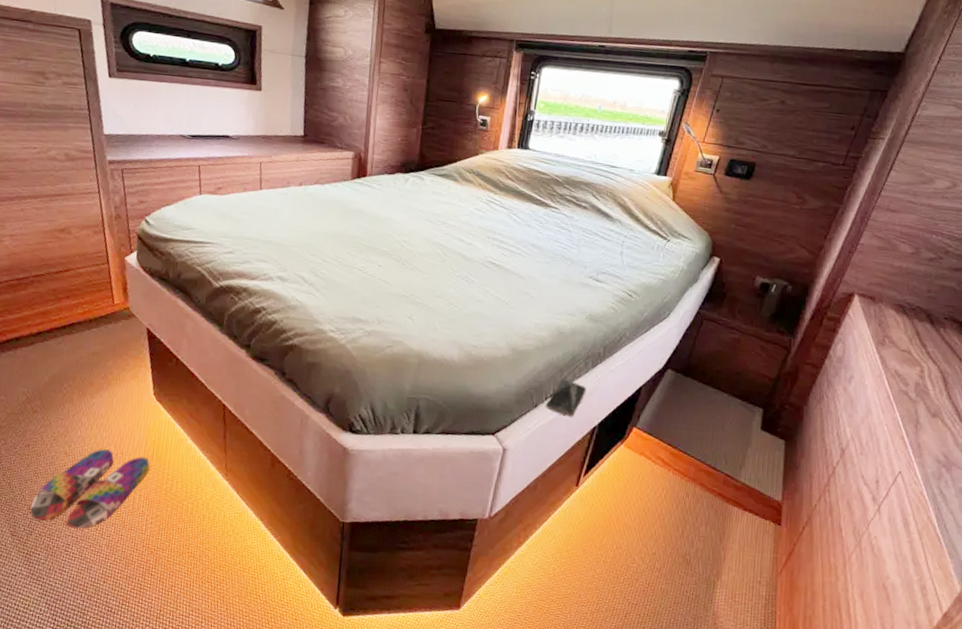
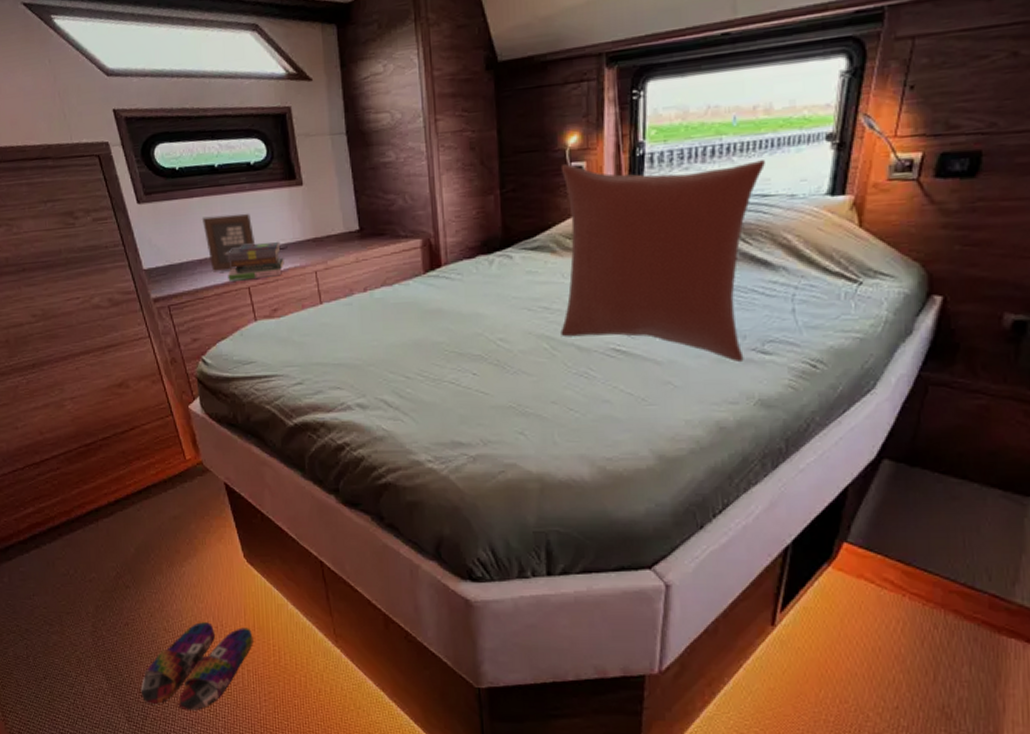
picture frame: none [166,100,212,149] -> present [202,213,256,273]
books: none [181,129,235,161] -> present [227,241,284,282]
pillow: none [452,116,617,286] -> present [560,160,766,363]
smartphone: present [546,379,587,418] -> none [715,488,769,538]

